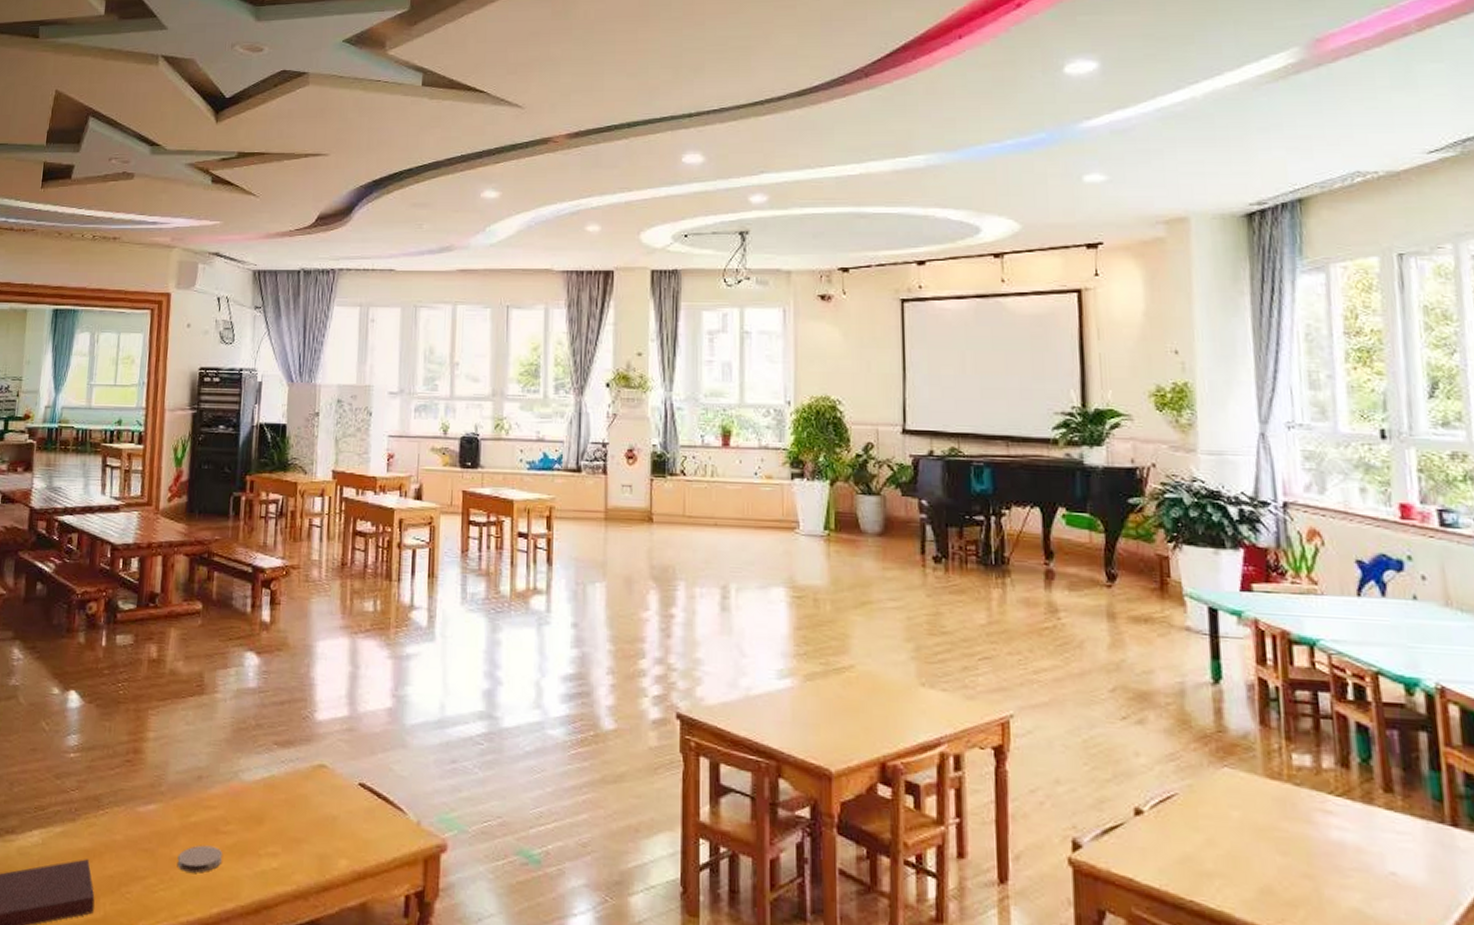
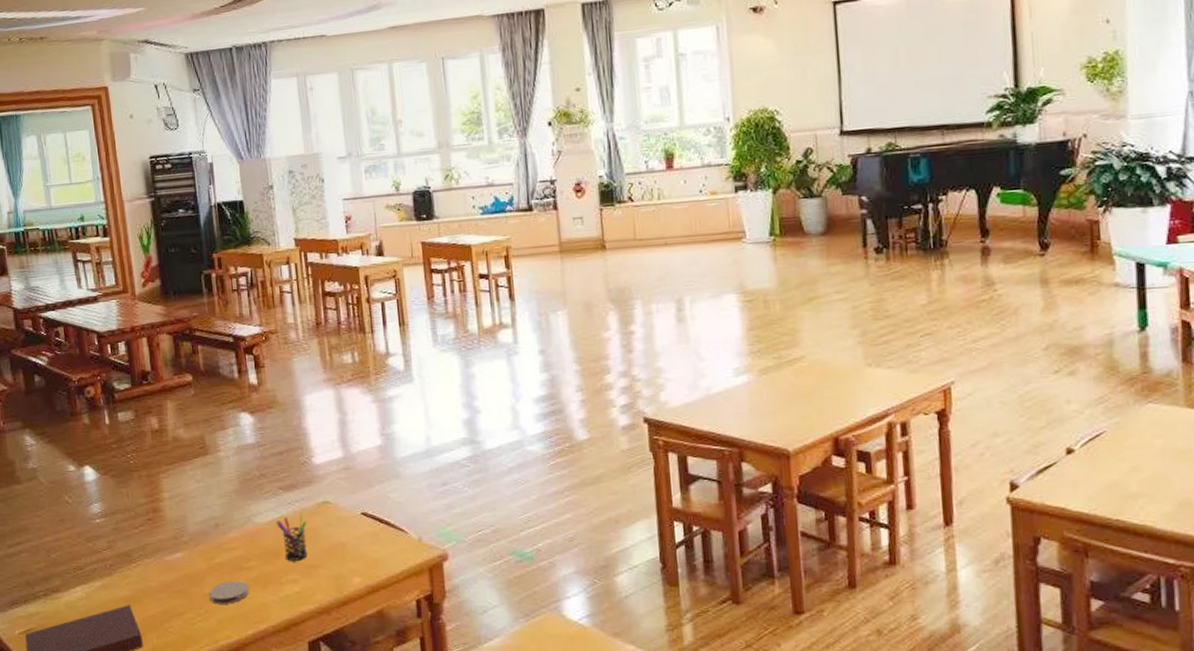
pen holder: none [265,775,298,831] -> present [276,513,307,561]

